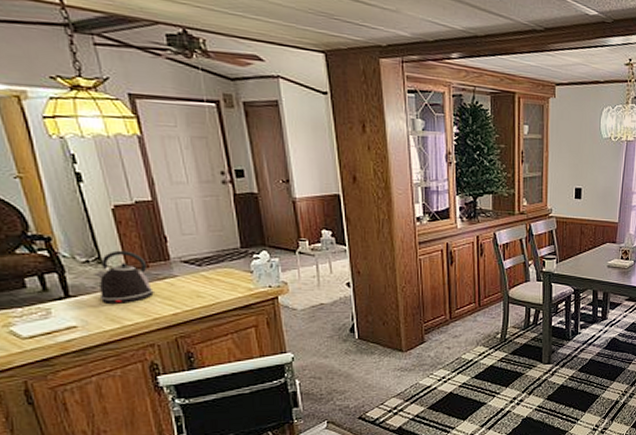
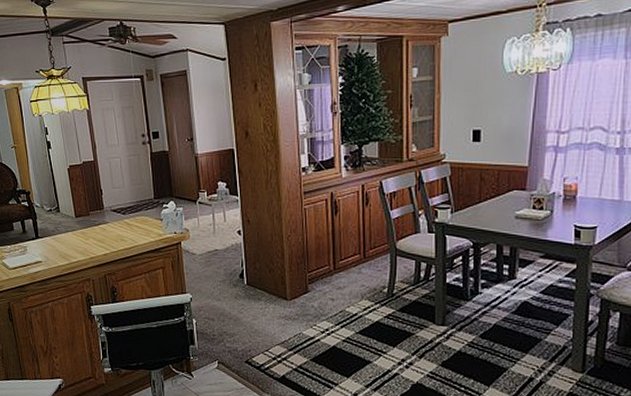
kettle: present [94,250,156,303] -> none [54,201,93,244]

